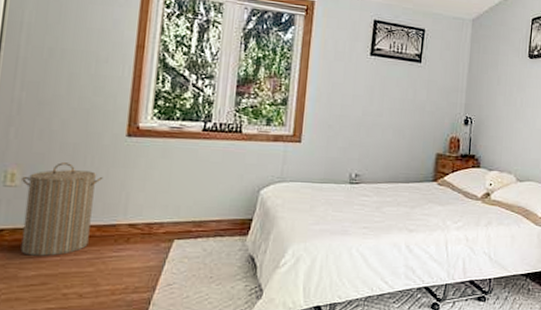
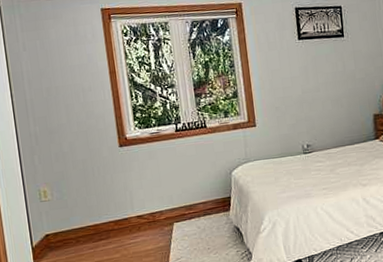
laundry hamper: present [20,162,104,256] -> none [52,176,111,252]

